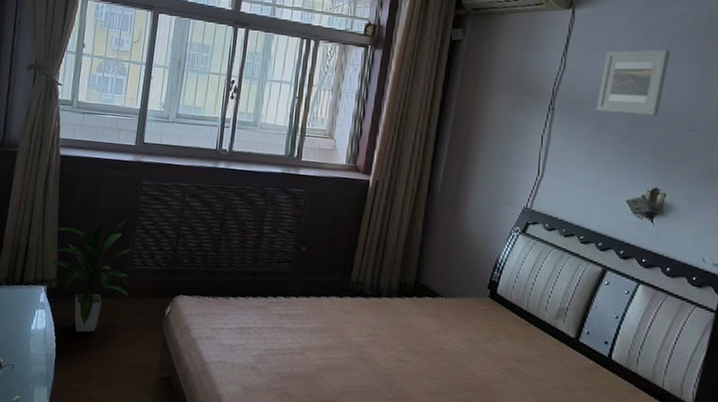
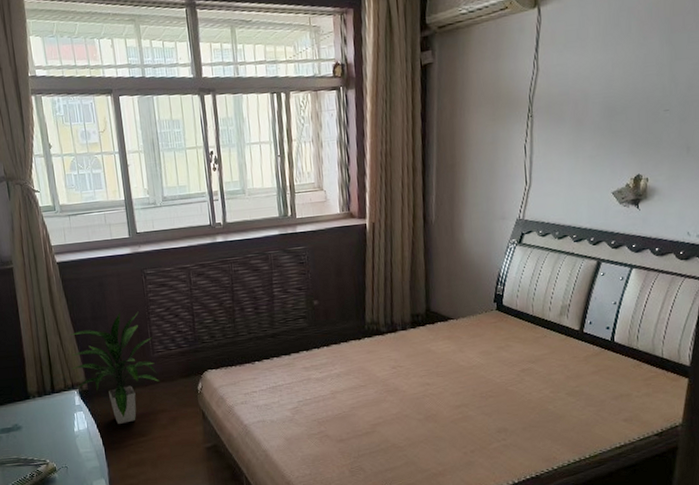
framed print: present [596,49,670,116] -> none [573,32,639,110]

